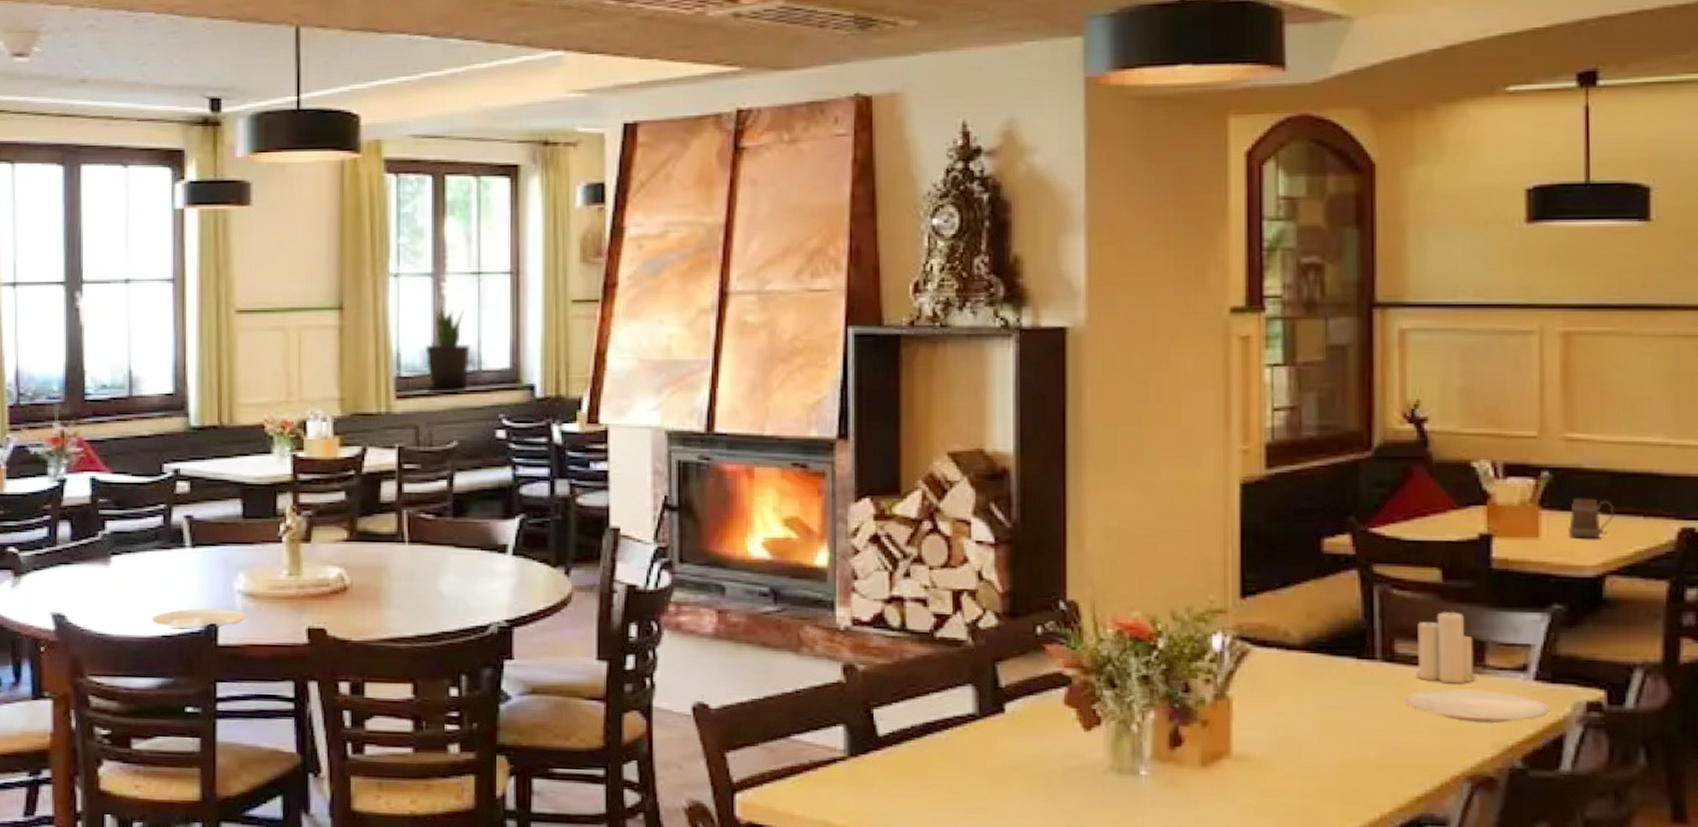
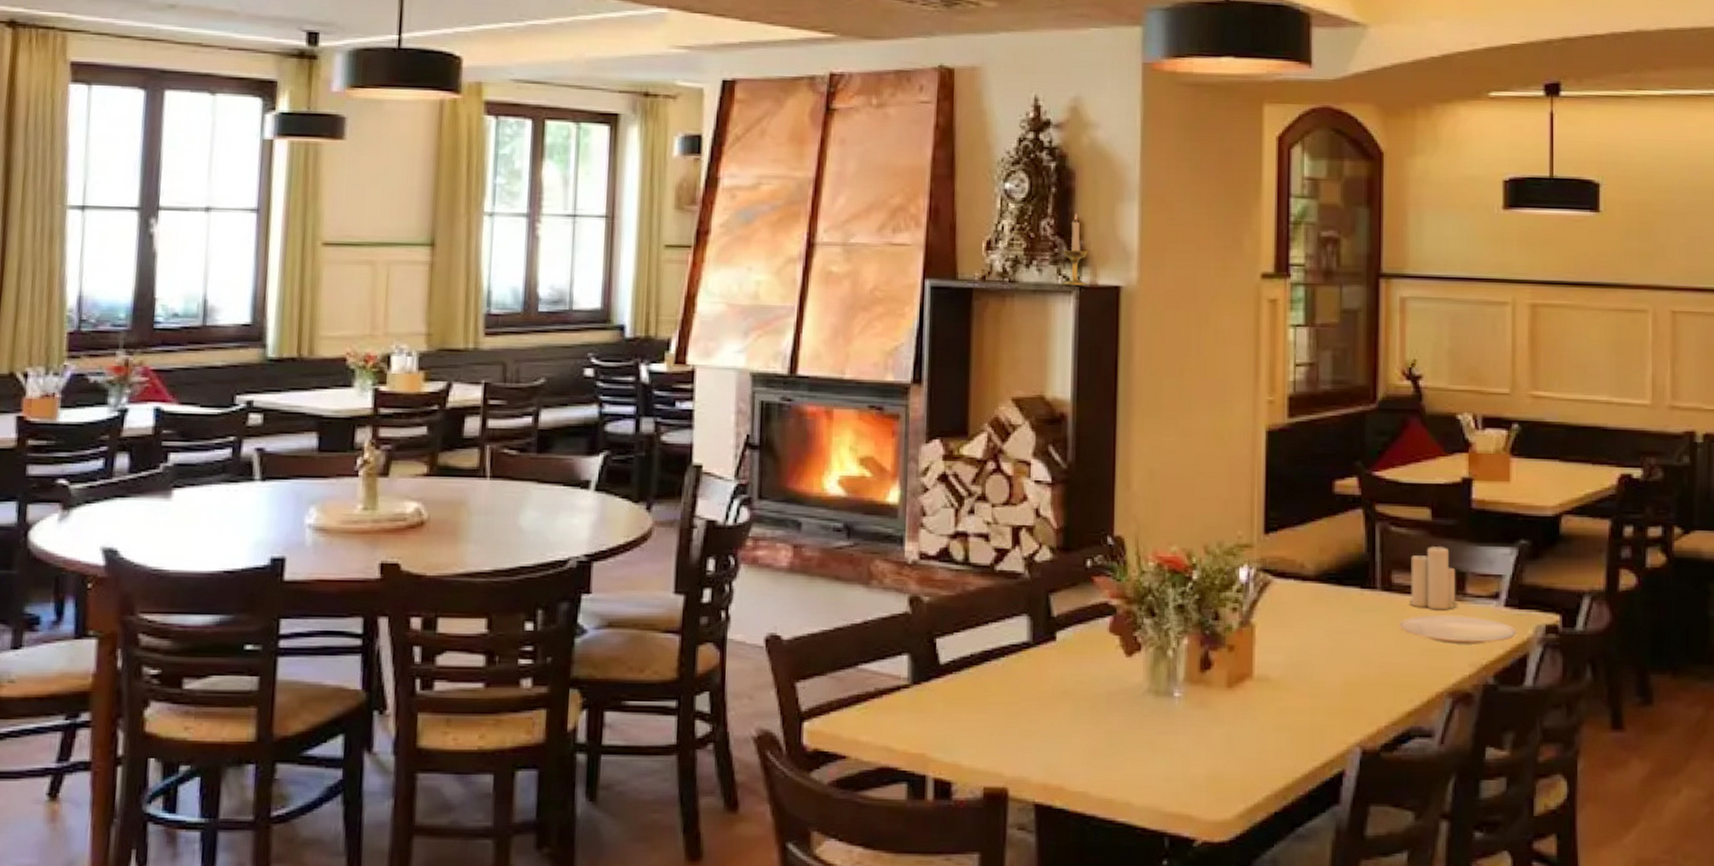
plate: present [152,608,247,630] -> none [213,543,317,565]
planter: present [425,303,471,393] -> none [516,243,563,331]
candlestick: none [999,249,1028,329] -> present [1061,213,1088,287]
beer mug: present [1569,498,1614,540] -> none [1533,447,1569,484]

